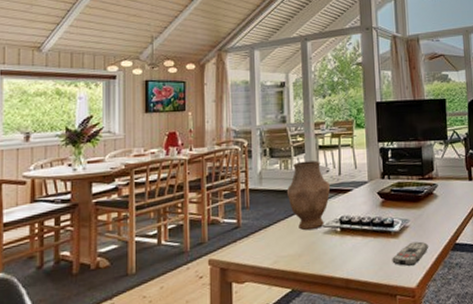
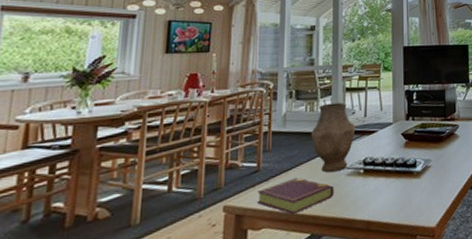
book: none [239,234,312,270] -> present [257,177,334,215]
remote control: present [392,241,428,266] -> none [413,181,449,206]

